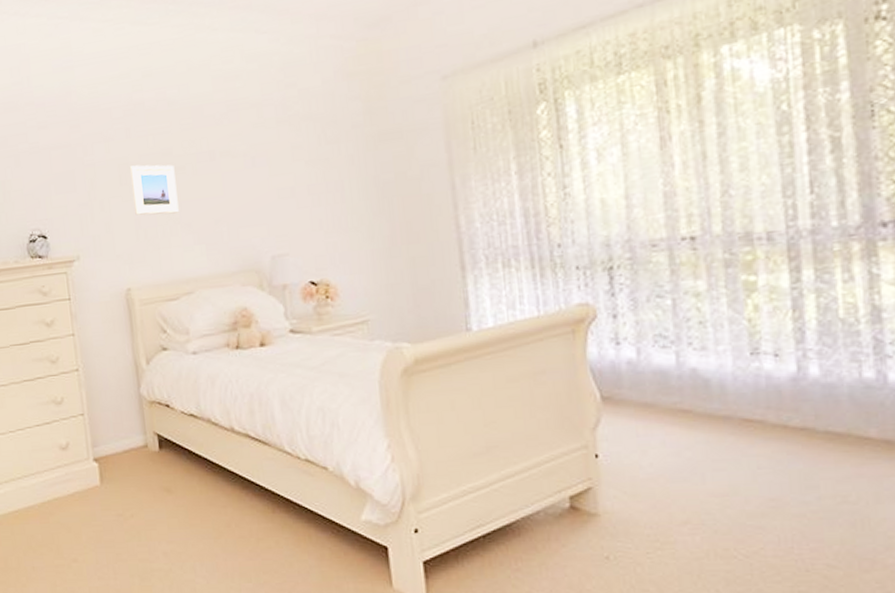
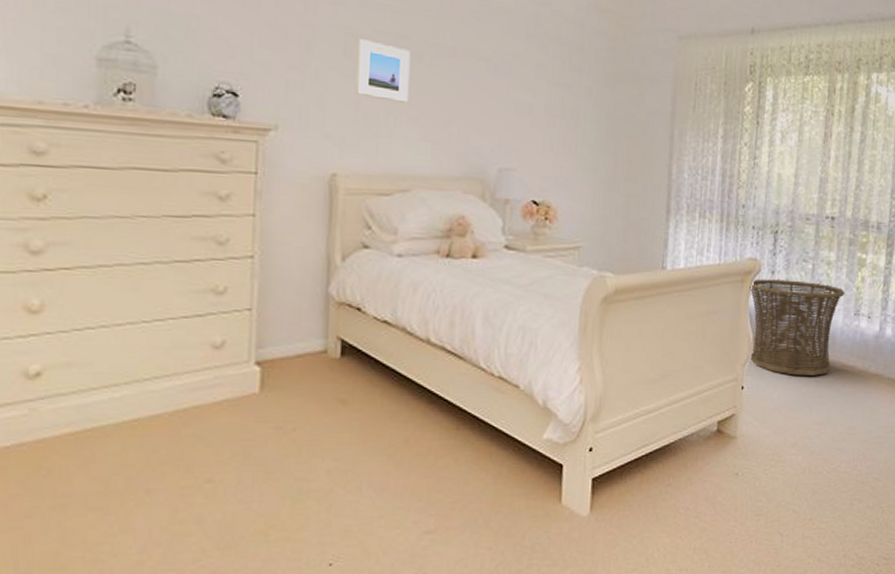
basket: none [585,321,731,438] -> present [750,279,845,376]

